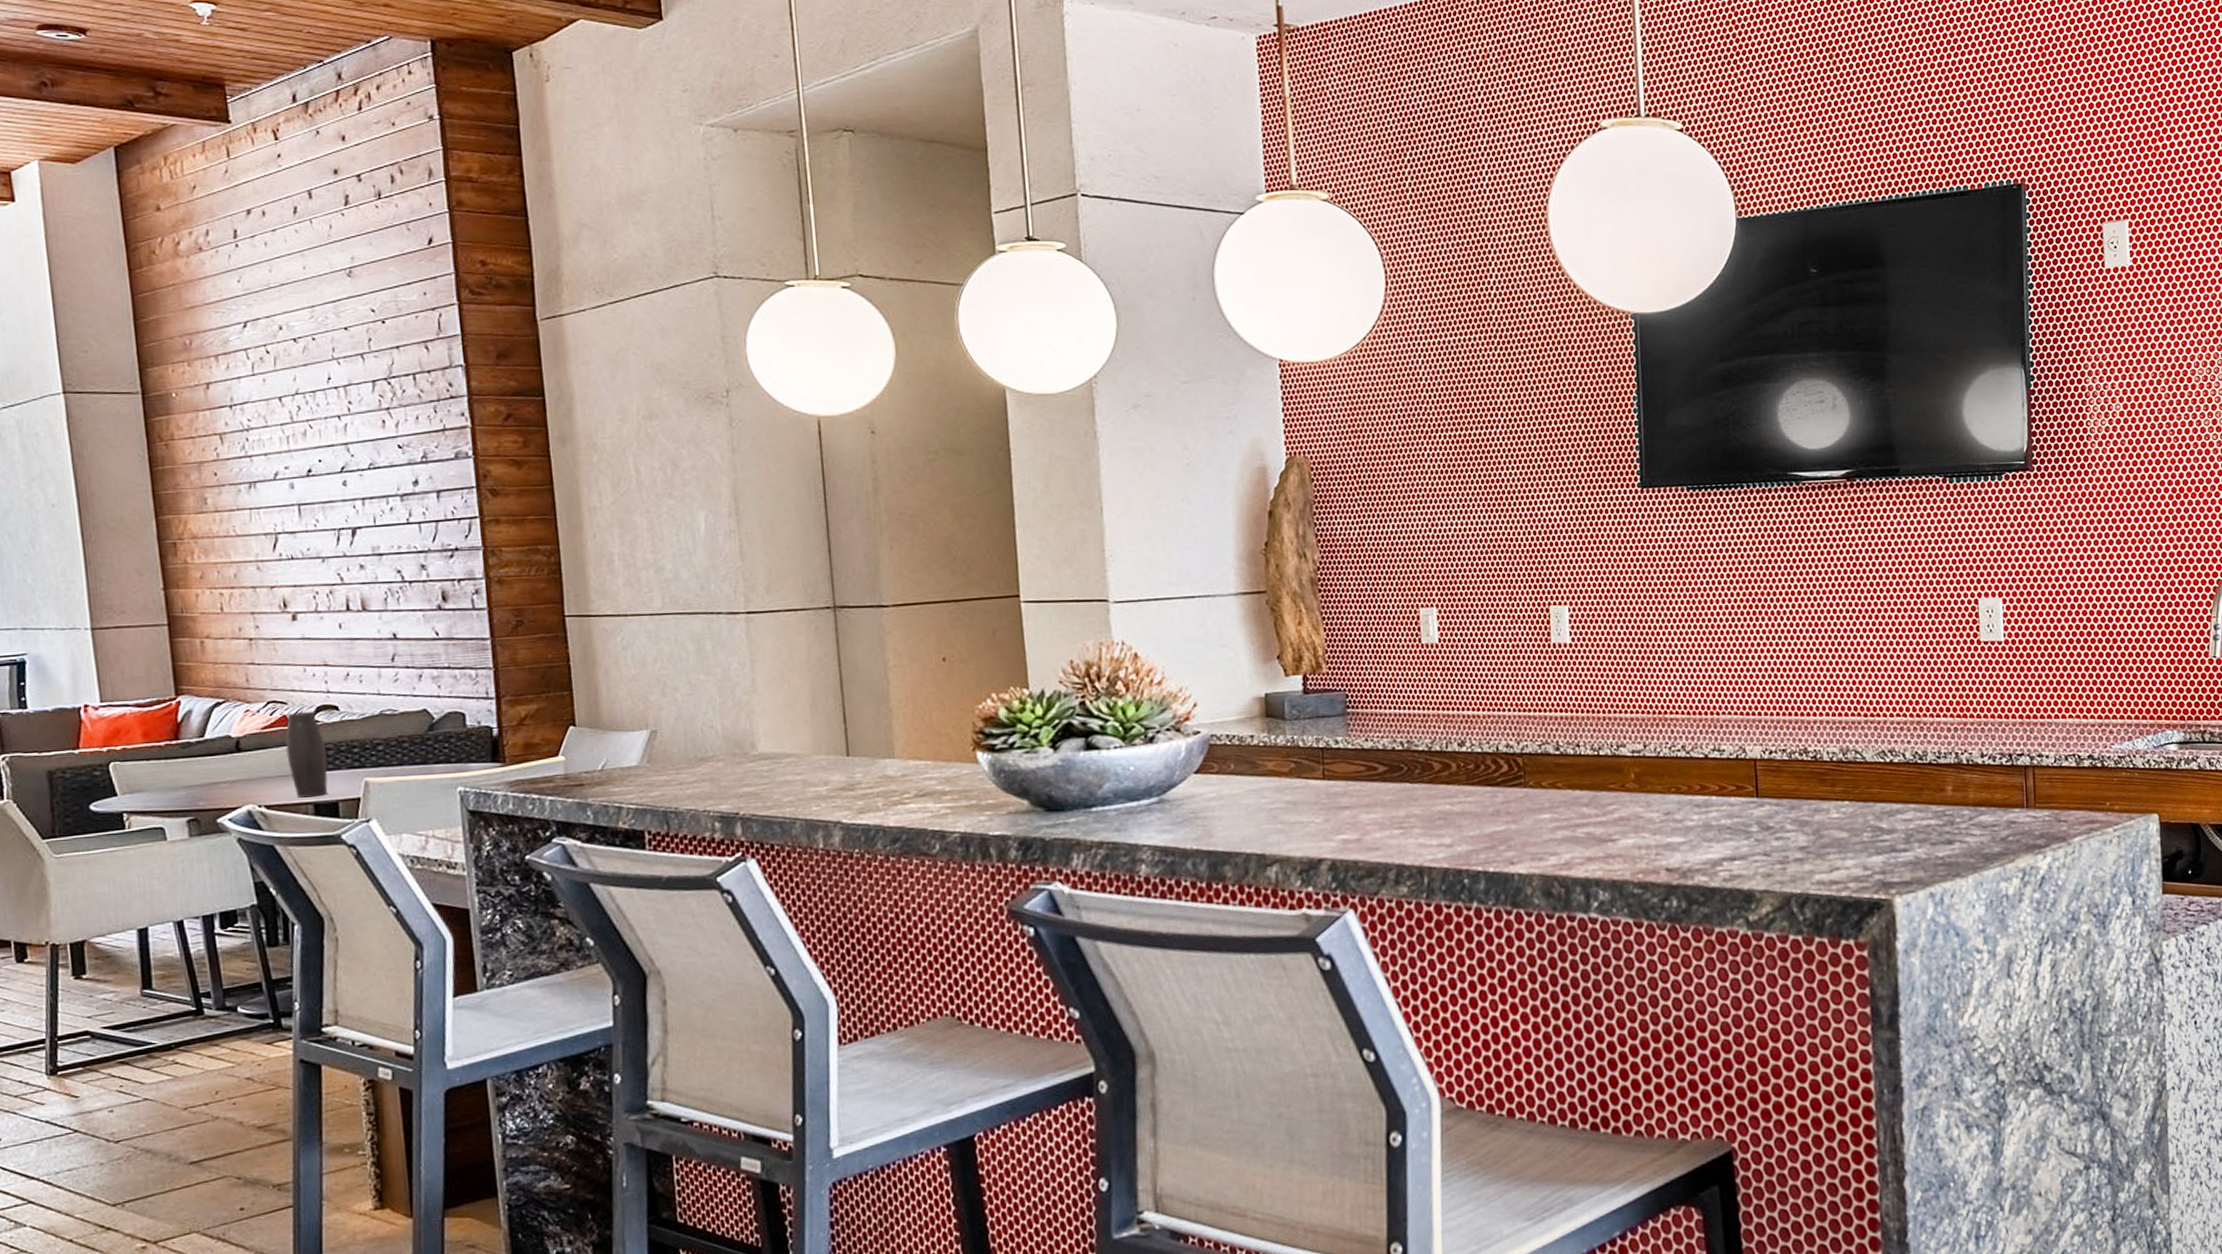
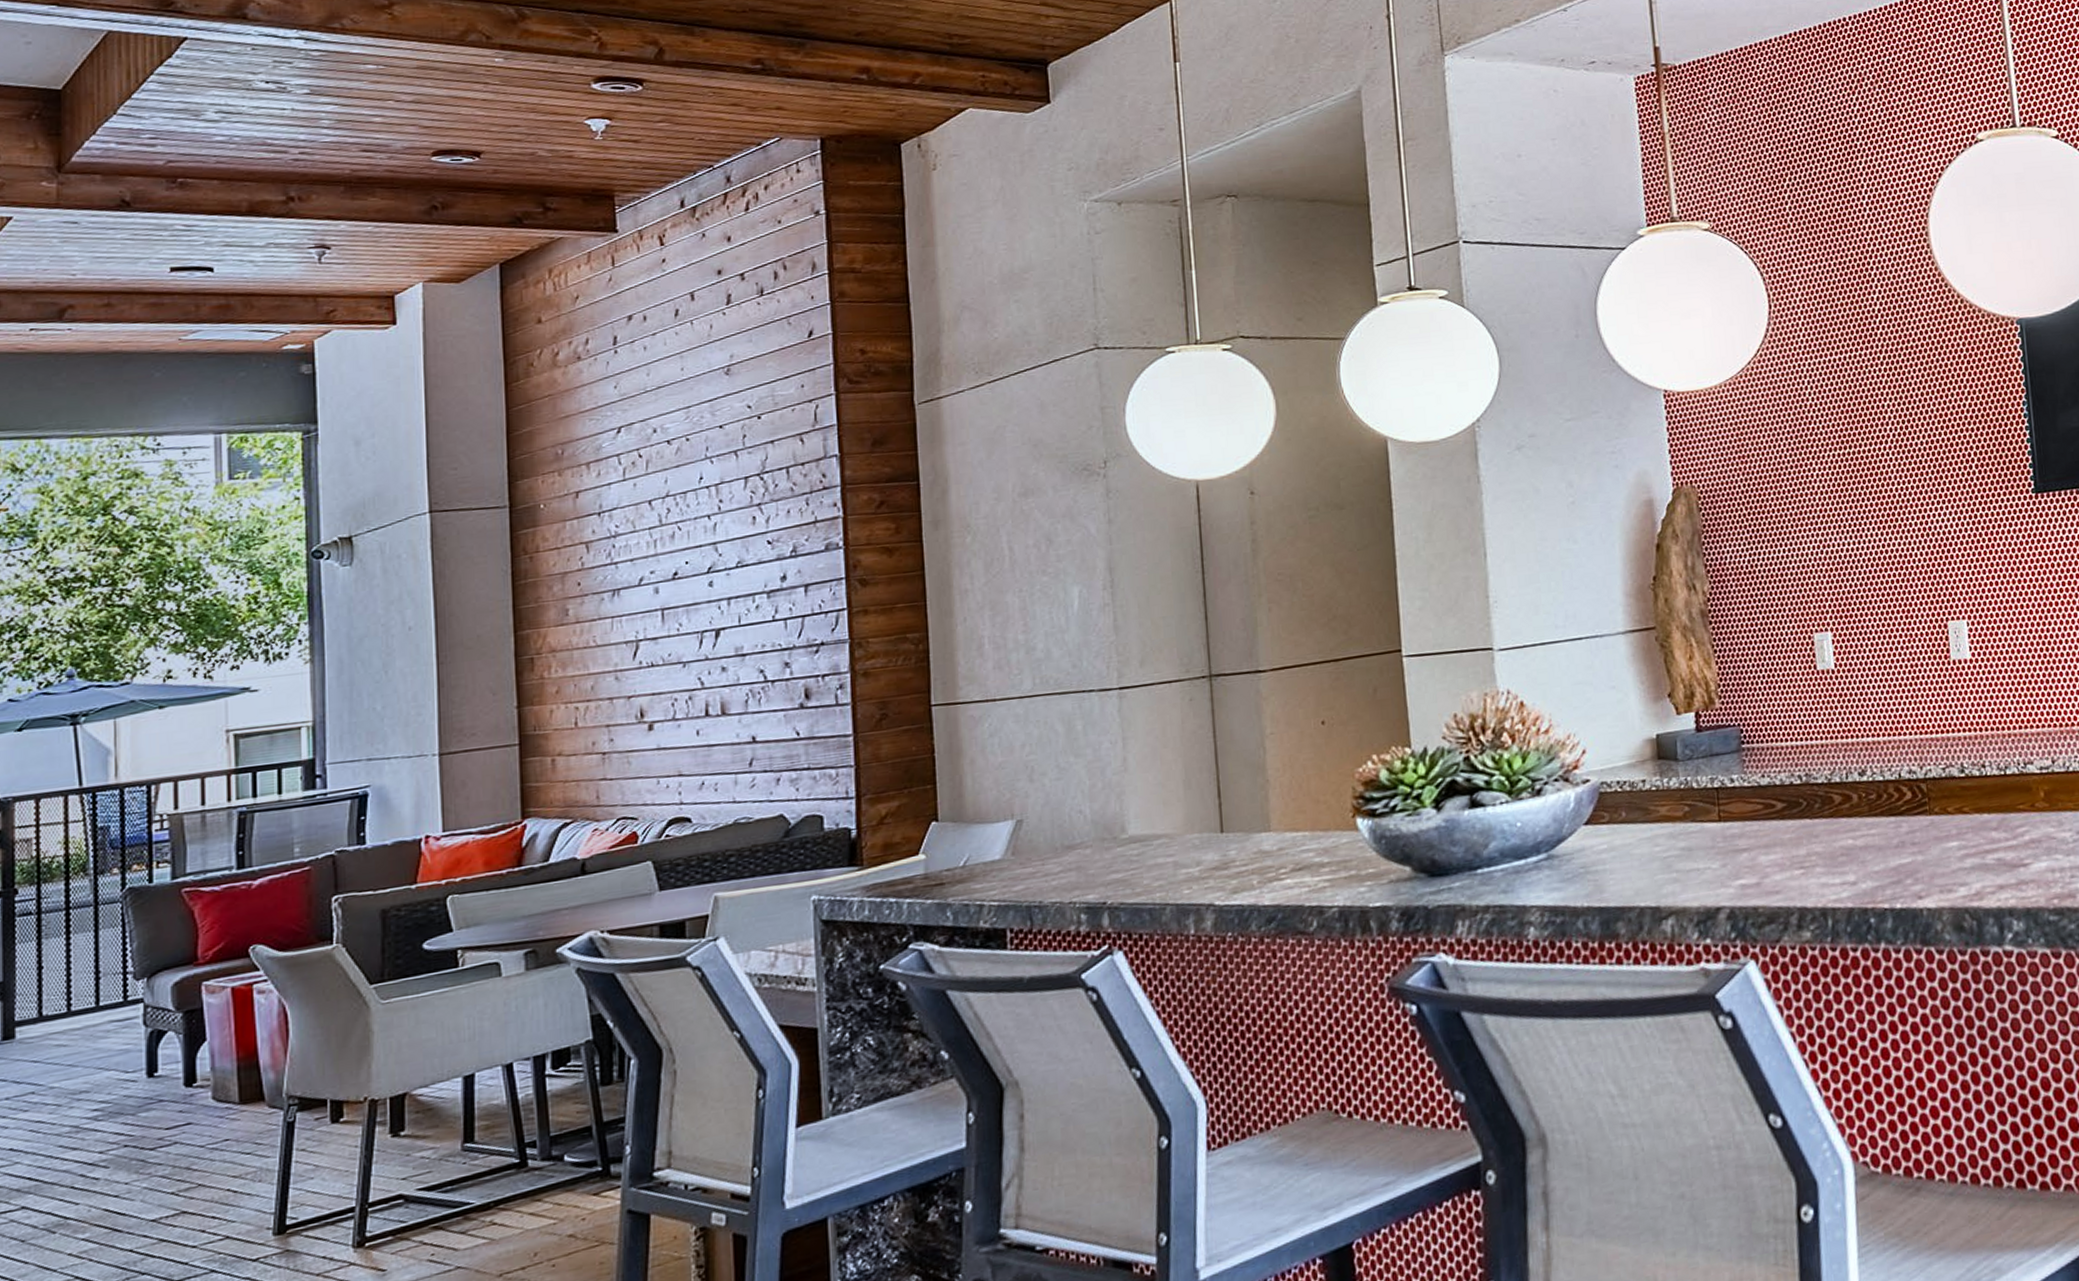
vase: present [285,711,328,798] -> none [633,824,676,920]

